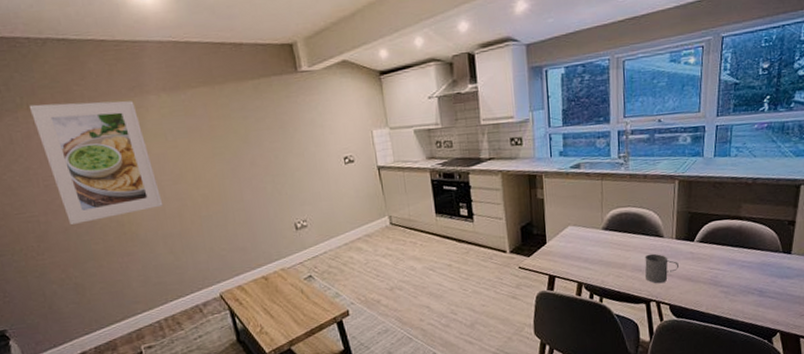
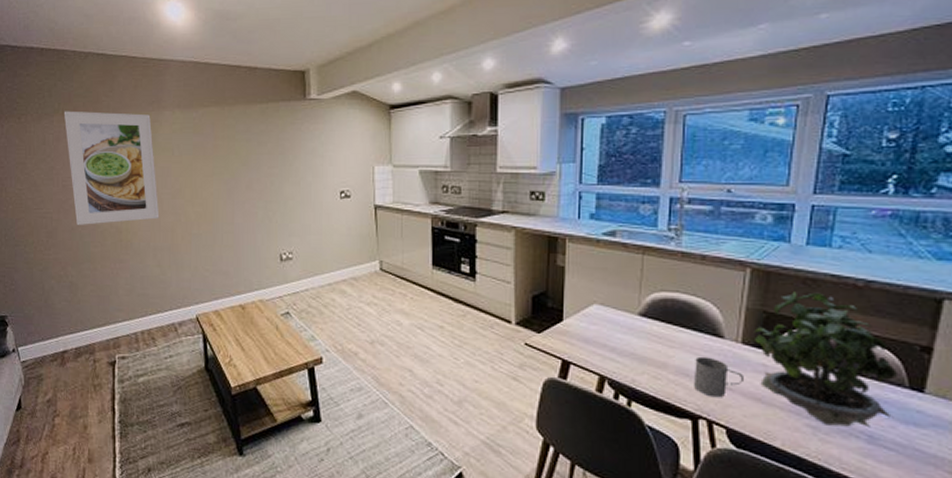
potted plant: none [683,192,776,289] -> present [753,291,899,427]

